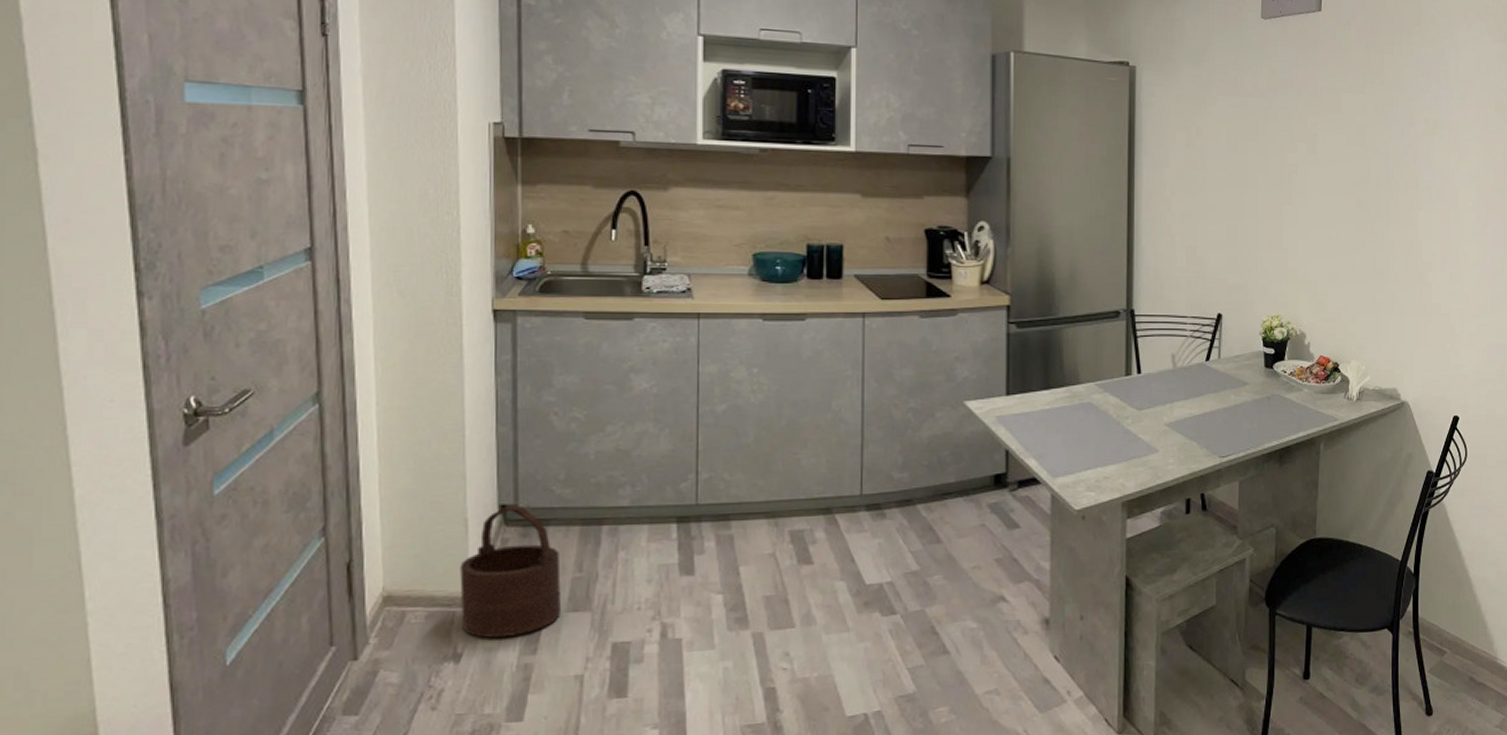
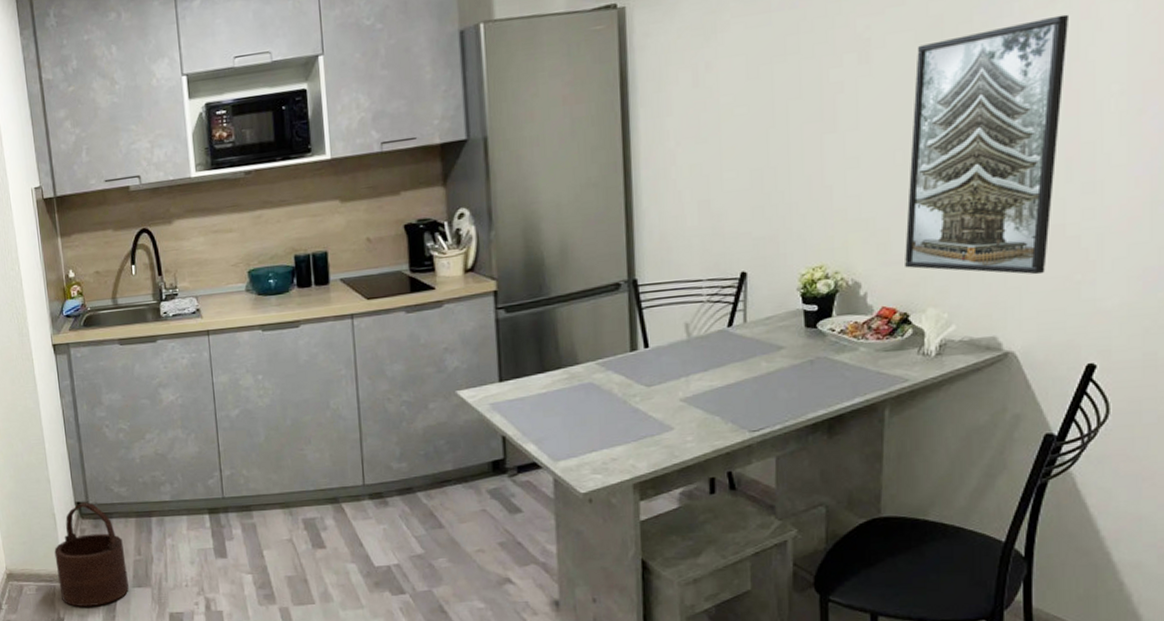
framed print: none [1337,143,1443,341] -> present [905,14,1068,275]

